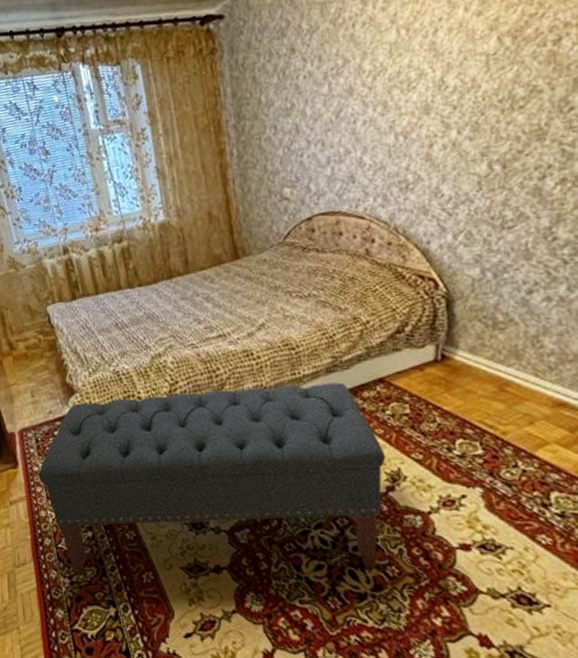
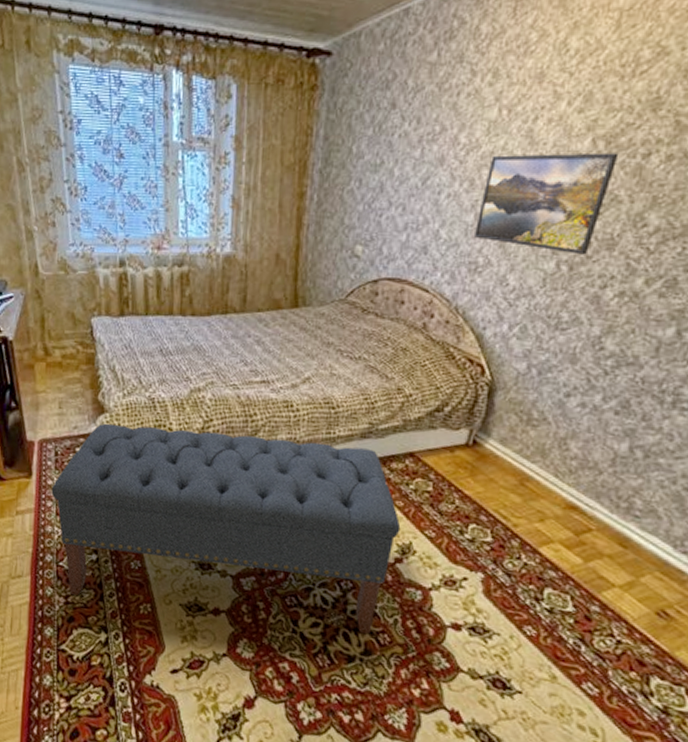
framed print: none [397,45,529,158] -> present [474,152,619,255]

